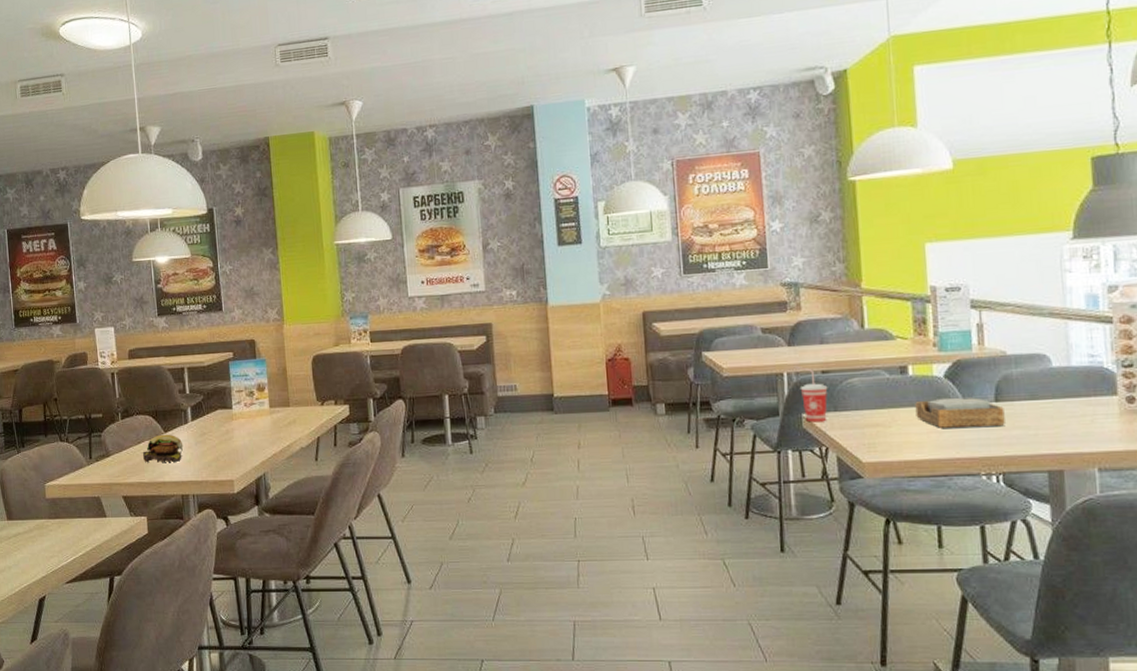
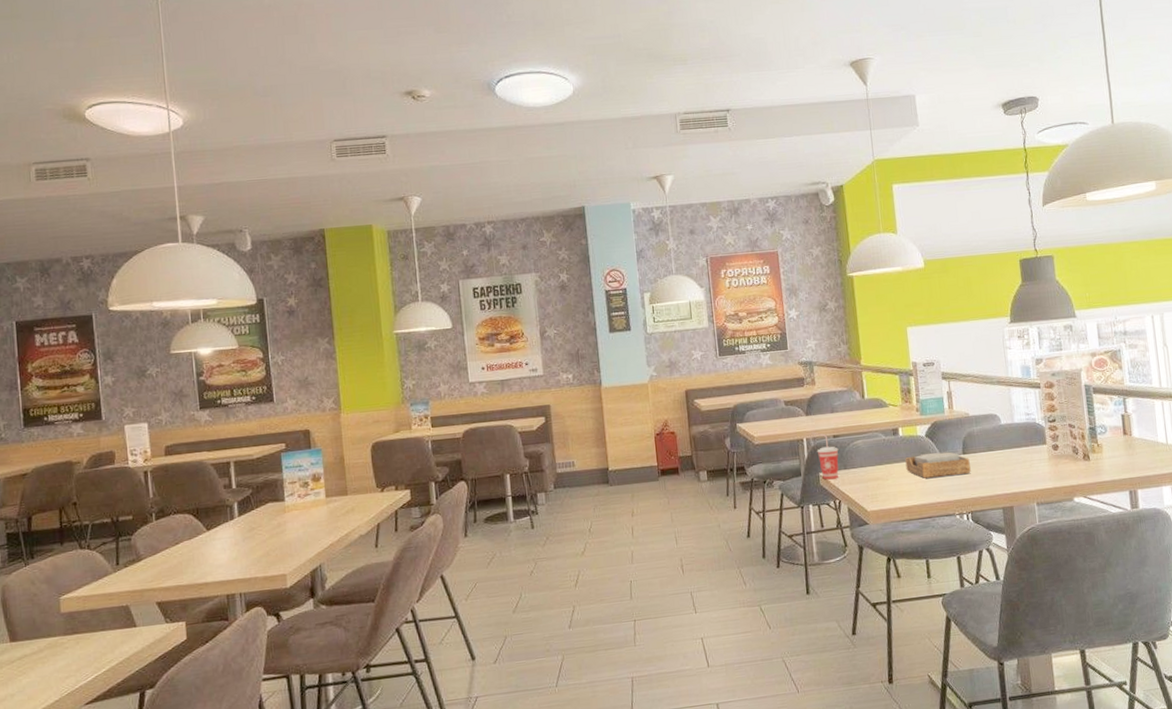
burger: present [142,434,183,463] -> none [180,532,229,564]

